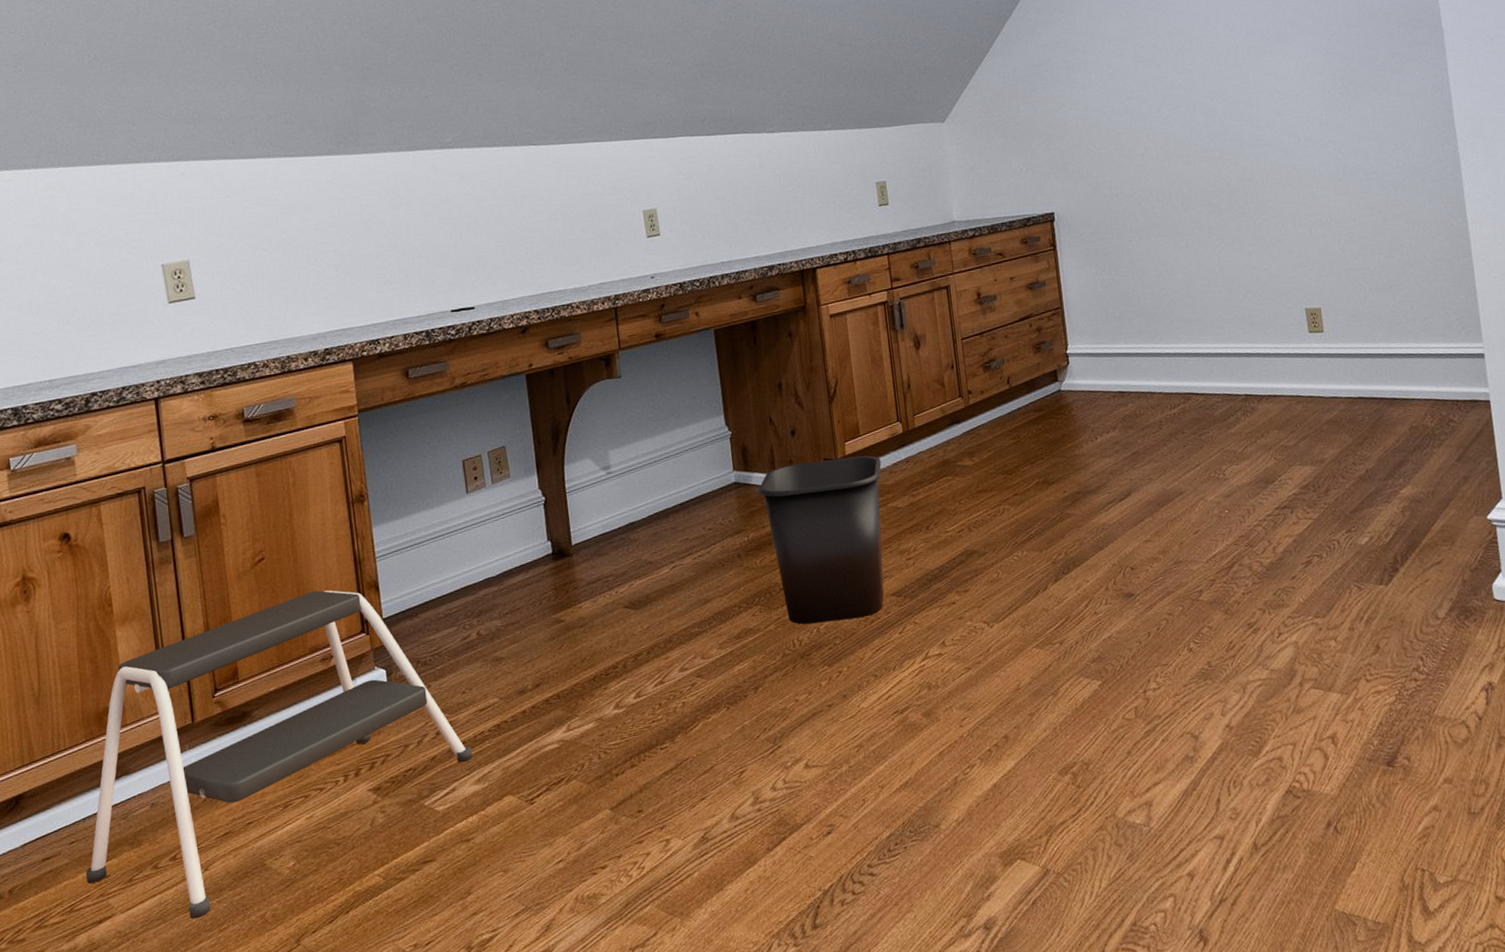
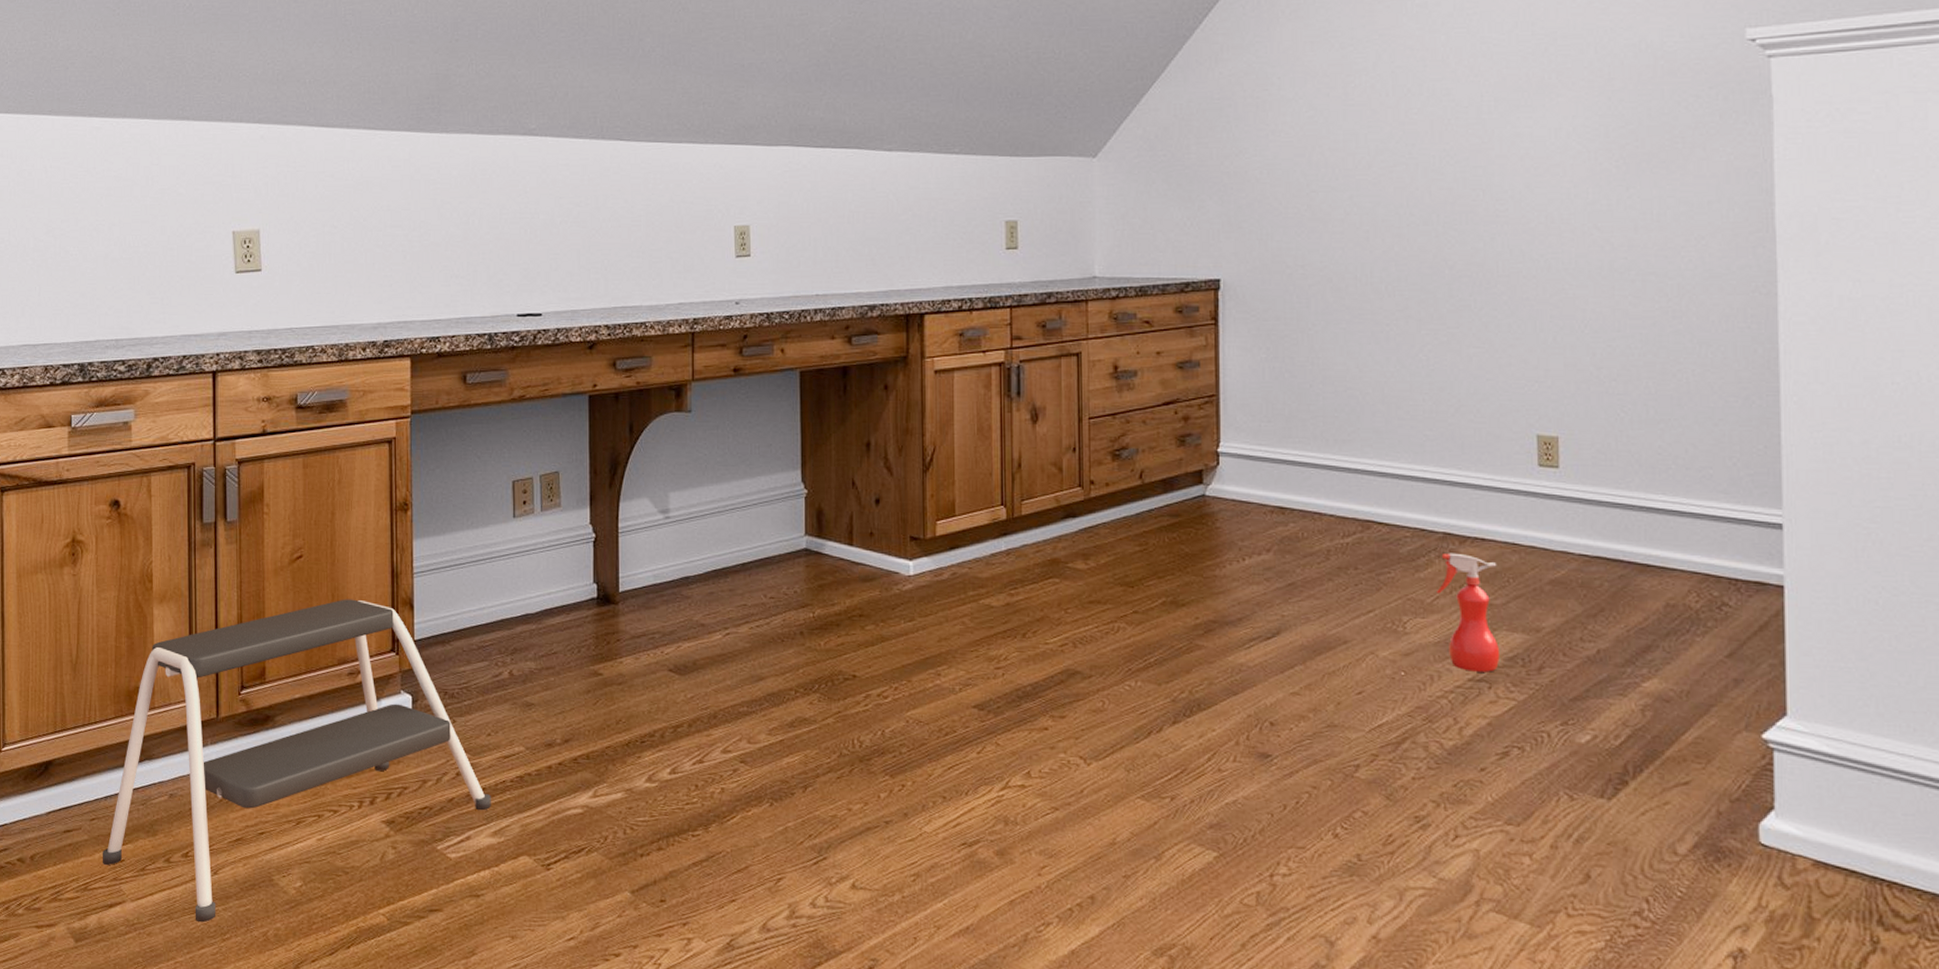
waste bin: present [758,455,884,625] -> none [831,537,977,727]
spray bottle: none [1245,409,1297,502] -> present [1437,552,1501,672]

